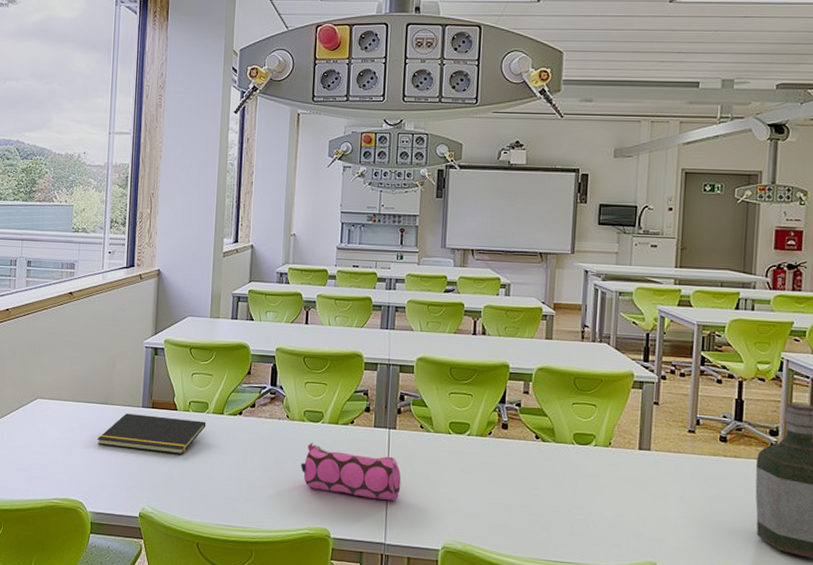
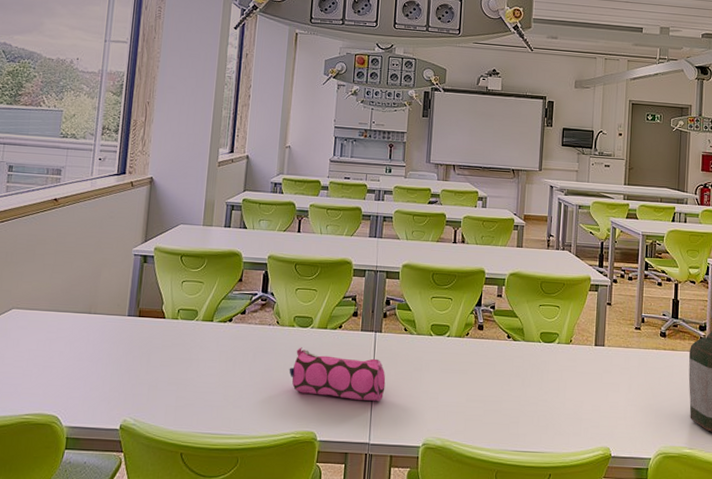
notepad: present [97,413,206,454] -> none [77,322,195,363]

